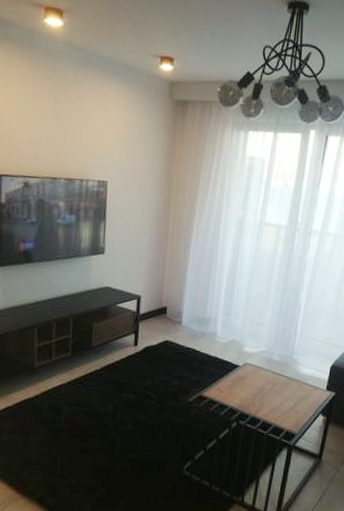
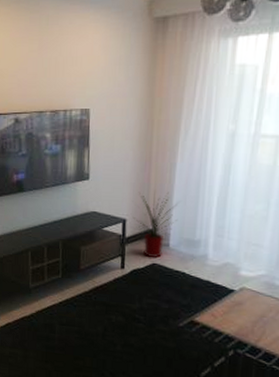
house plant: none [147,270,191,335] -> present [132,192,178,257]

